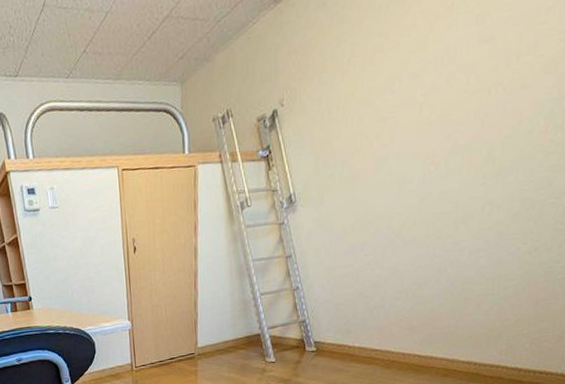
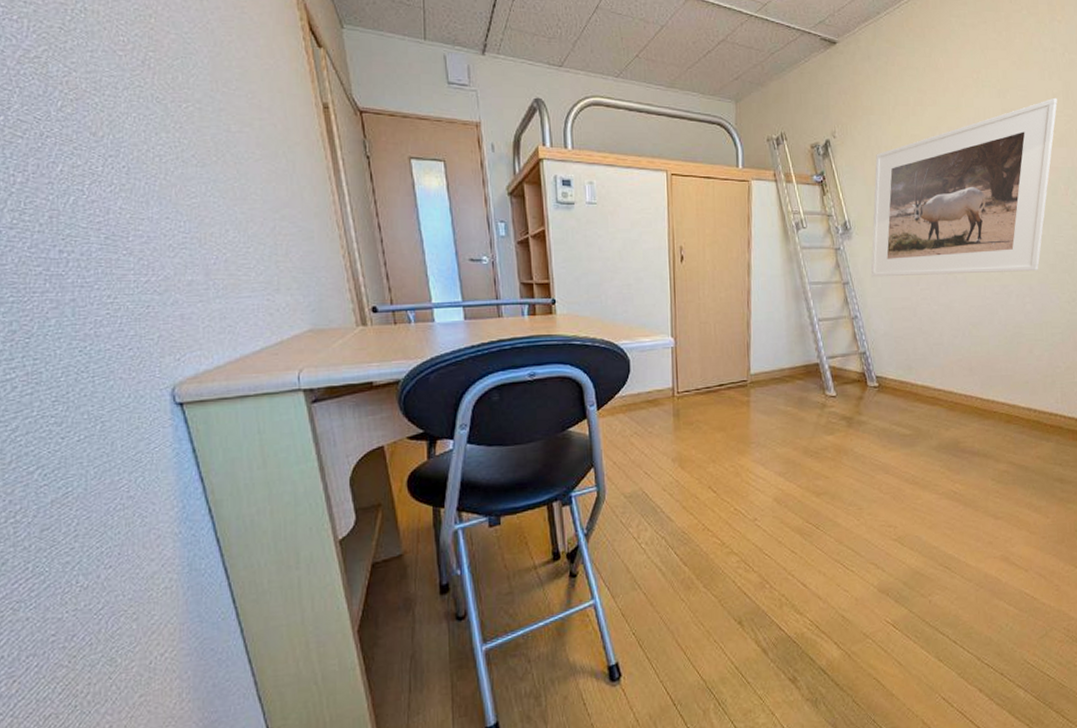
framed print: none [314,11,552,248] -> present [871,97,1058,277]

